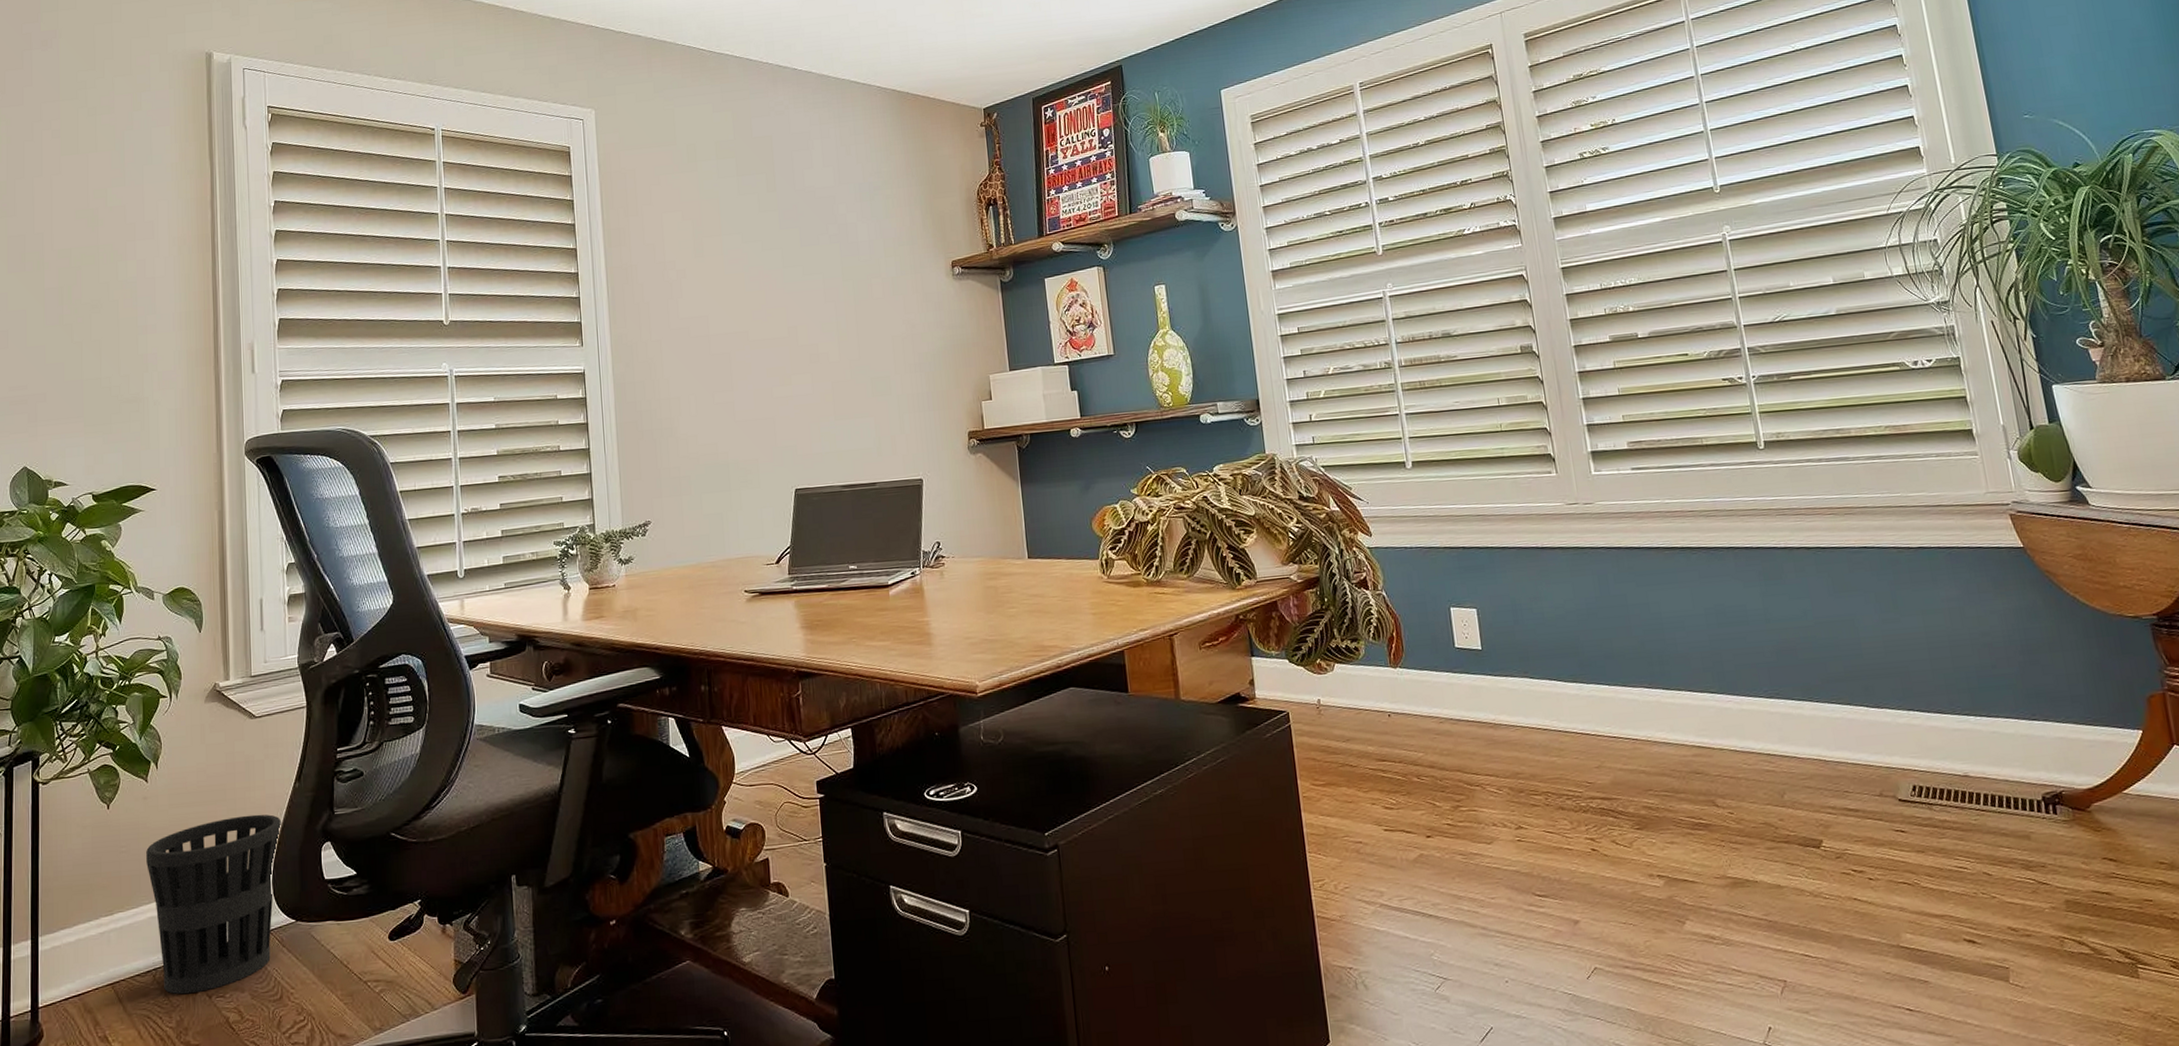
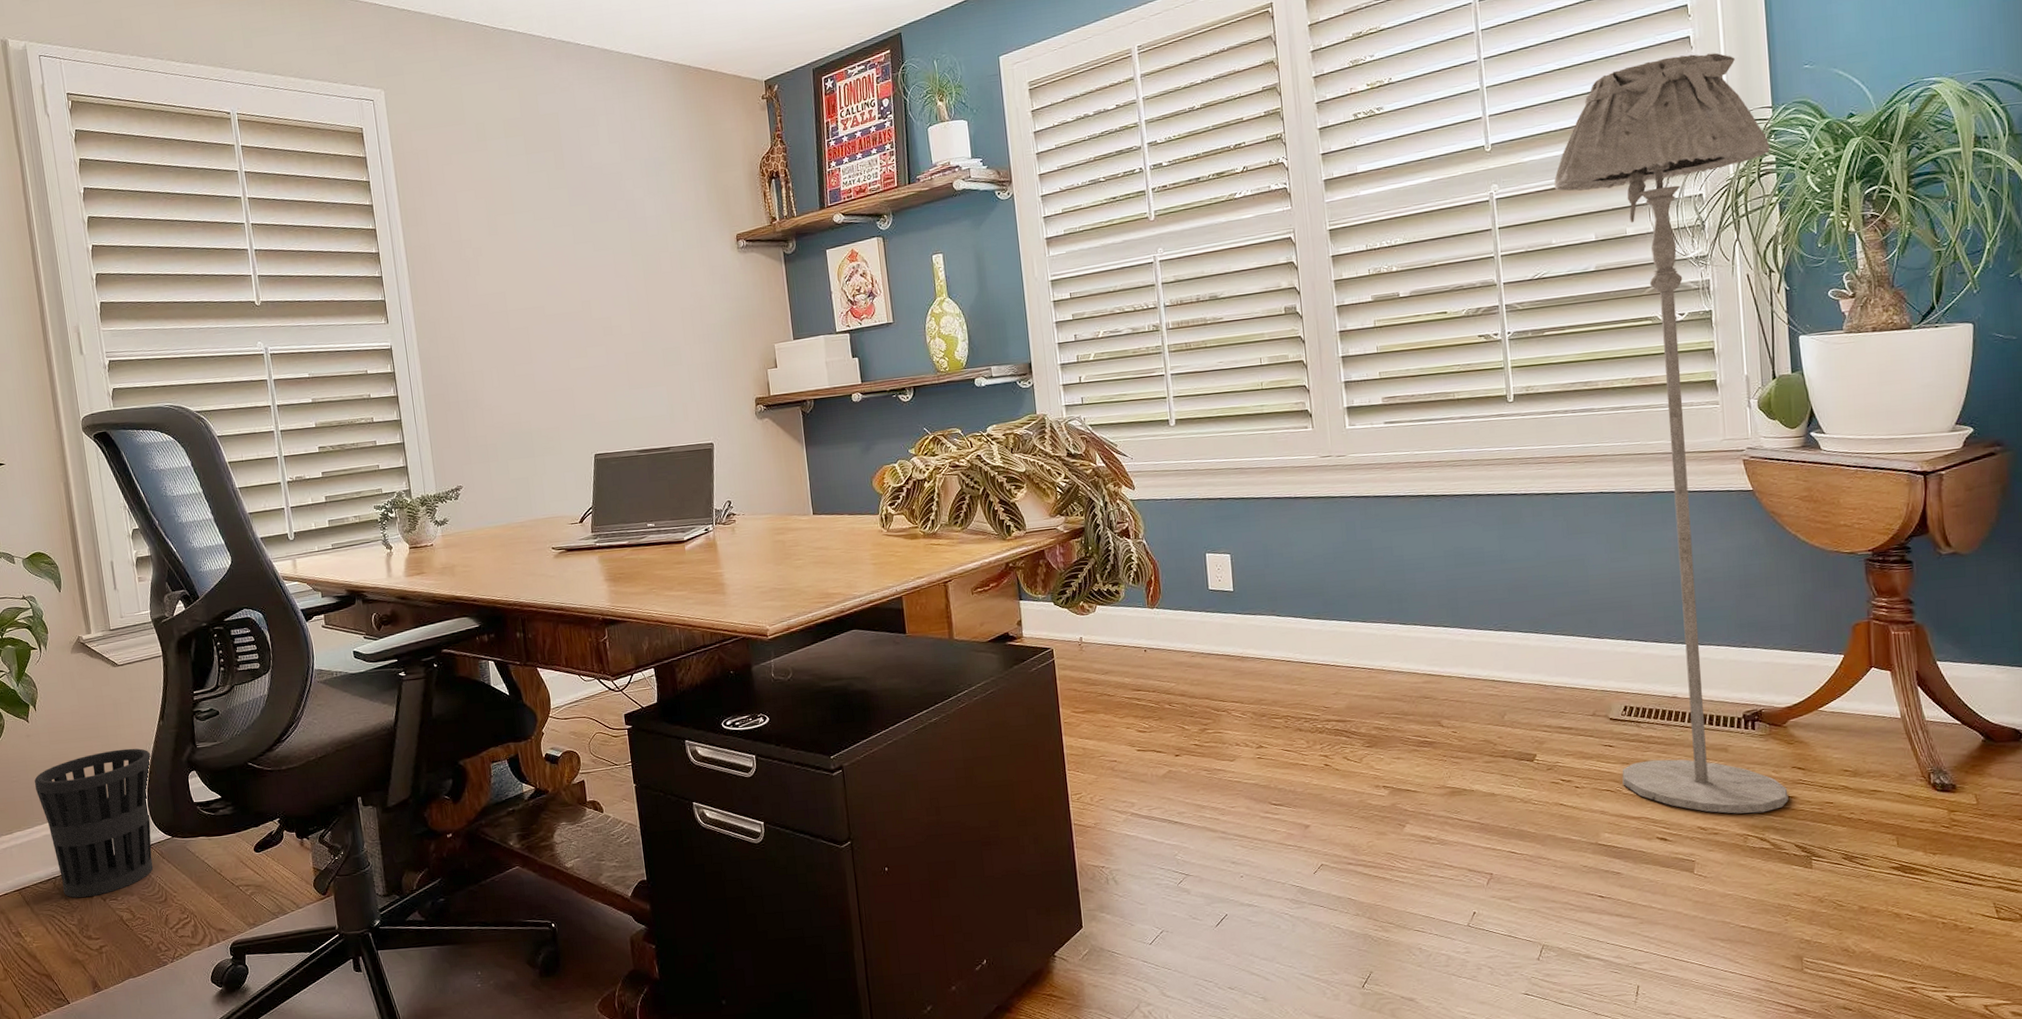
floor lamp: none [1786,101,2104,912] -> present [1554,52,1789,814]

